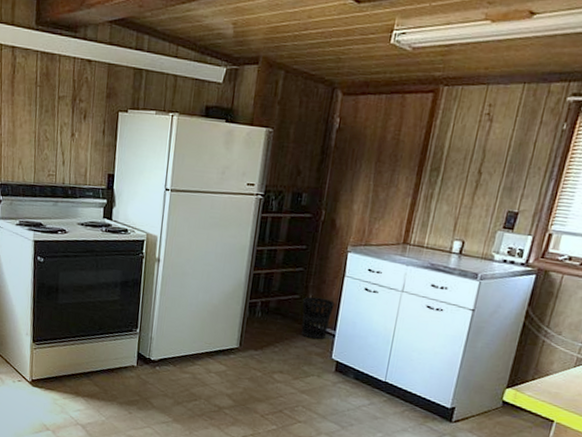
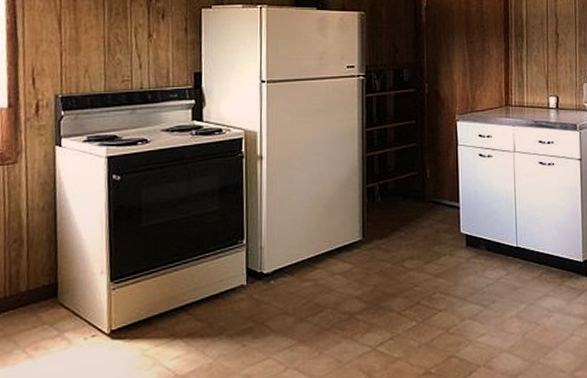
wastebasket: present [300,296,335,340] -> none [421,170,453,216]

